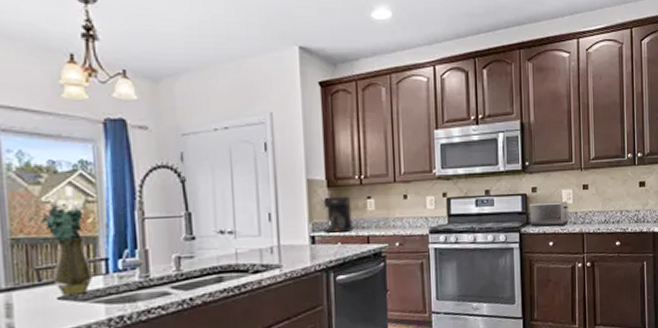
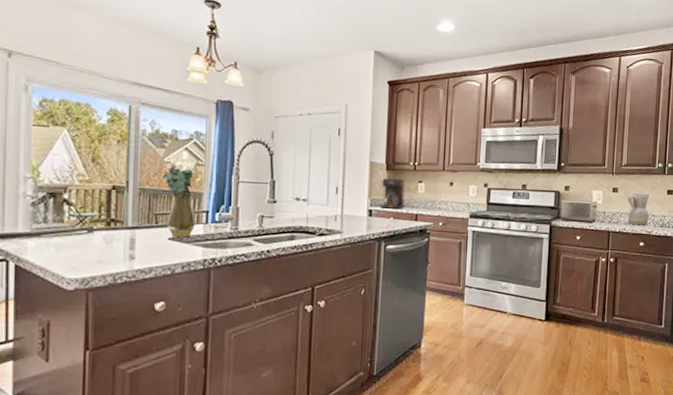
ceramic pitcher: none [599,188,623,224] -> present [627,193,649,226]

